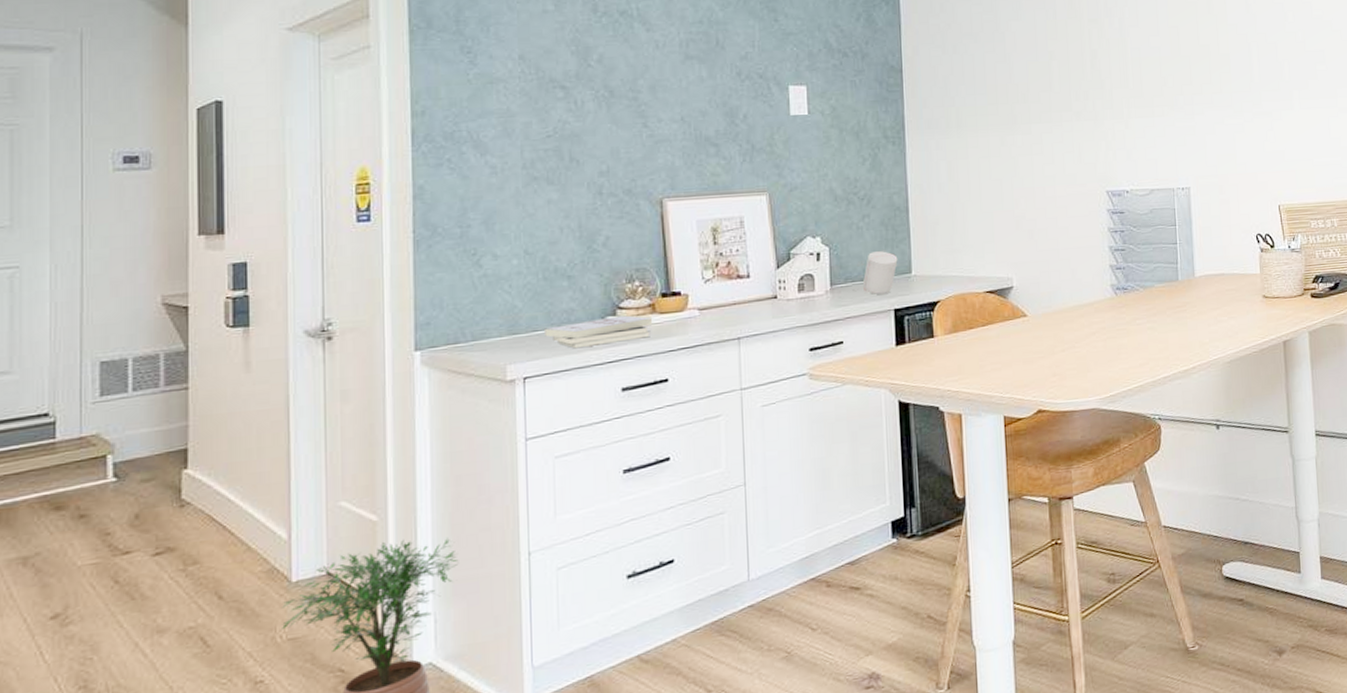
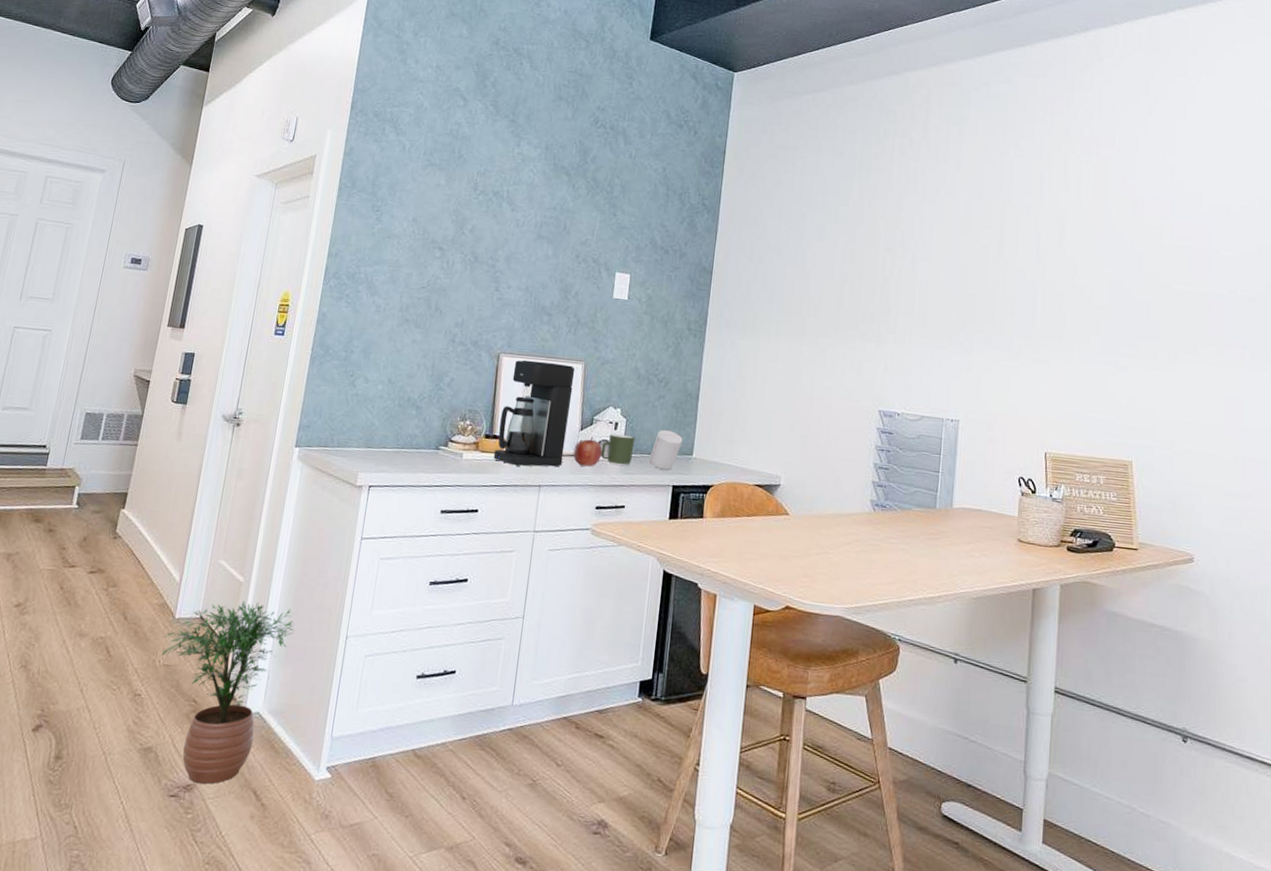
books: present [545,315,653,349] -> none [391,447,475,471]
coffee maker: none [676,198,762,322] -> present [493,360,575,467]
fruit: none [772,273,806,308] -> present [573,437,602,467]
mug: none [805,264,843,299] -> present [600,434,635,466]

